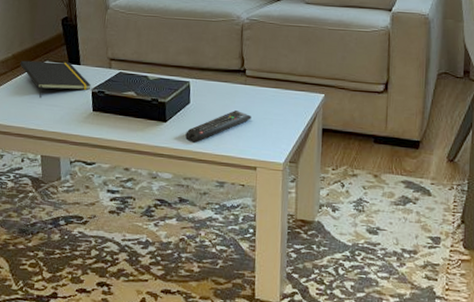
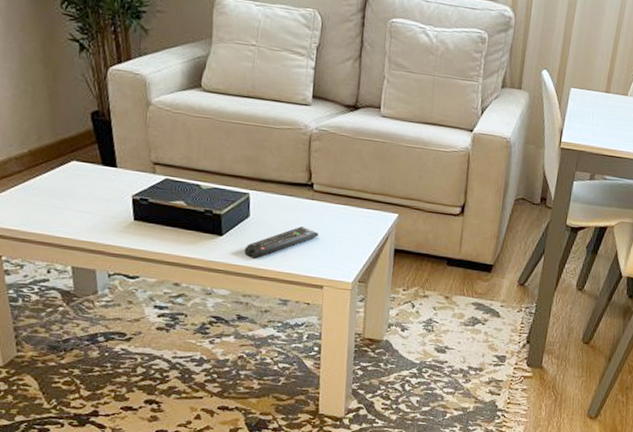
notepad: present [20,60,92,99] -> none [39,157,132,204]

